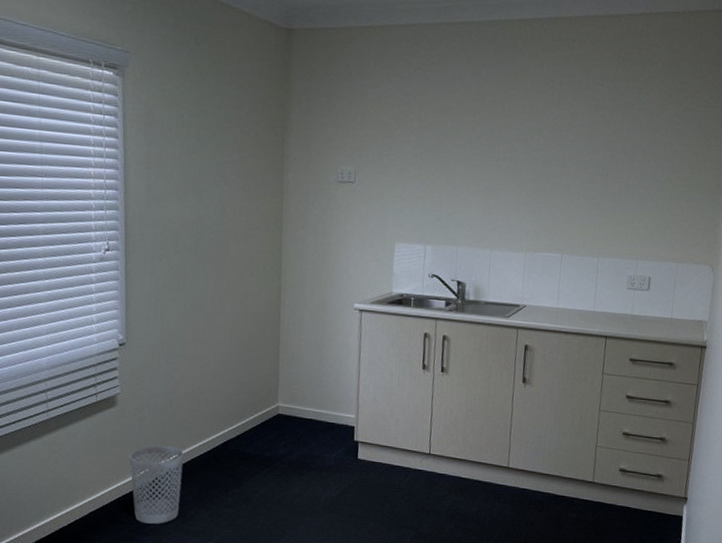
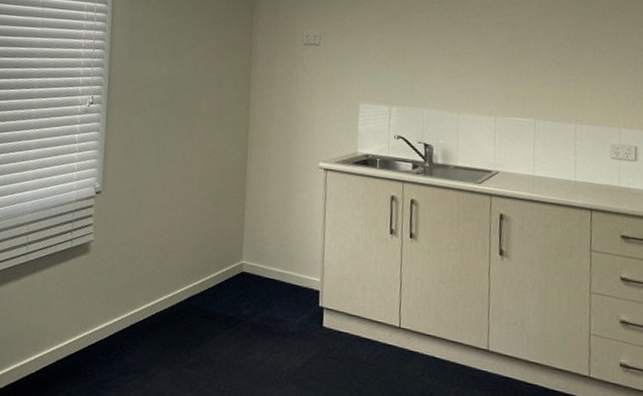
wastebasket: present [129,445,184,524] -> none [97,296,149,380]

